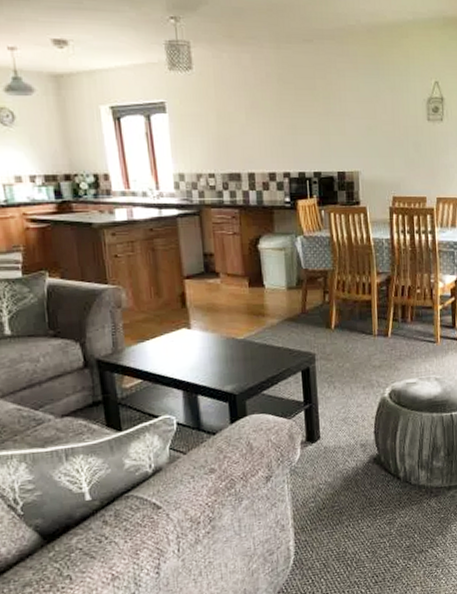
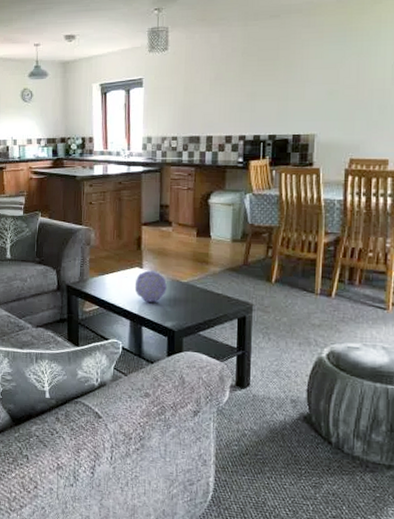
decorative ball: none [183,330,223,367] -> present [134,270,168,302]

